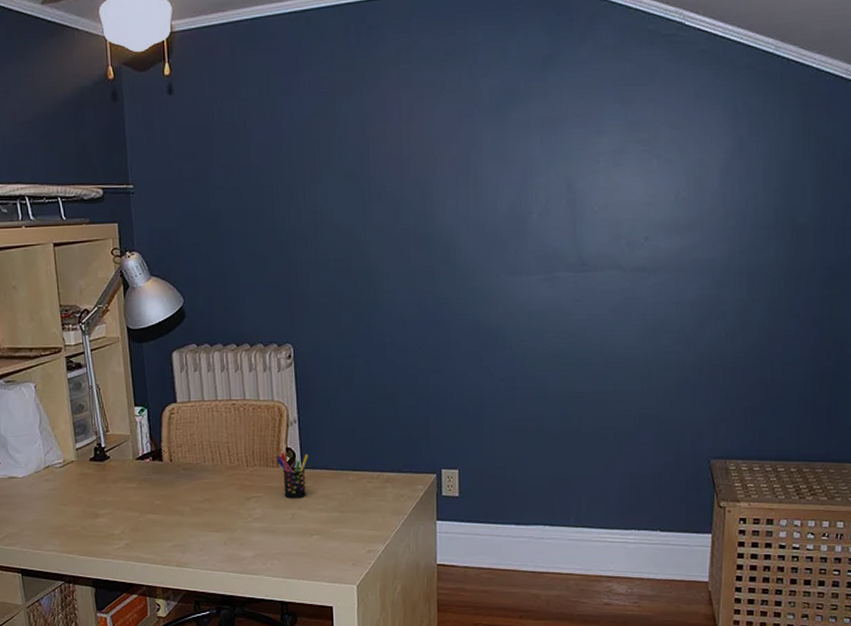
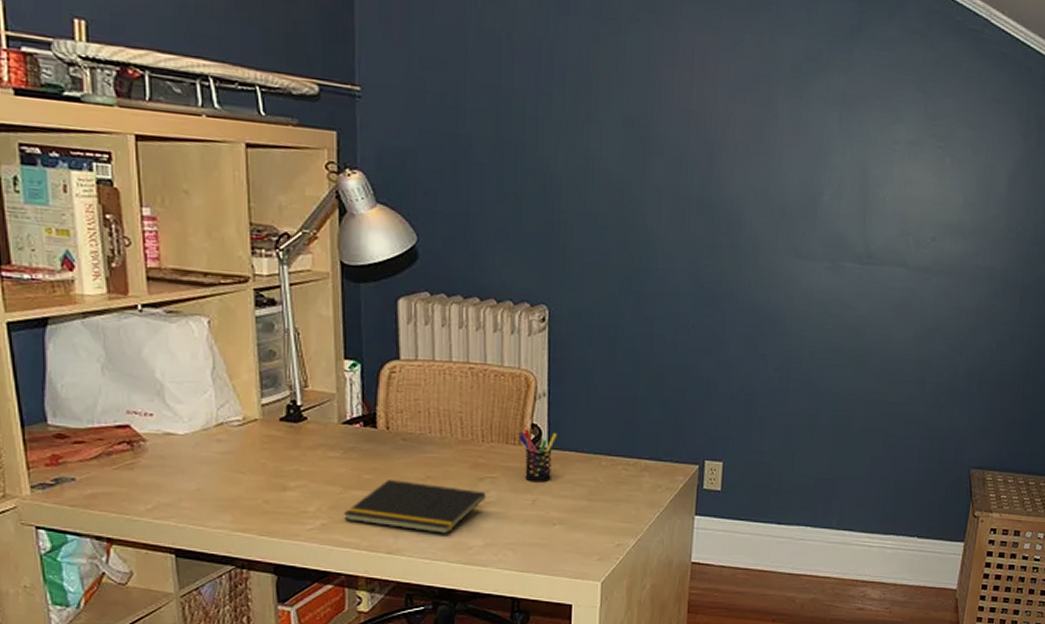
notepad: none [142,504,254,548] -> present [344,480,487,534]

